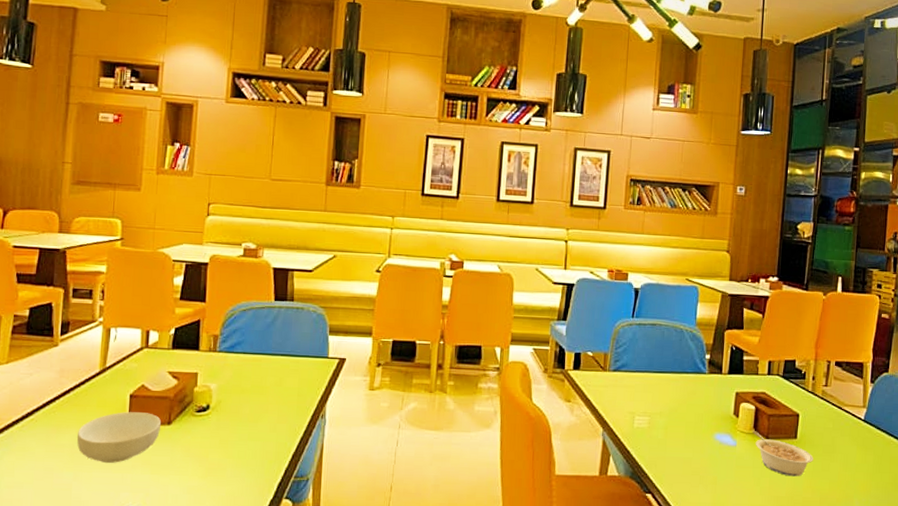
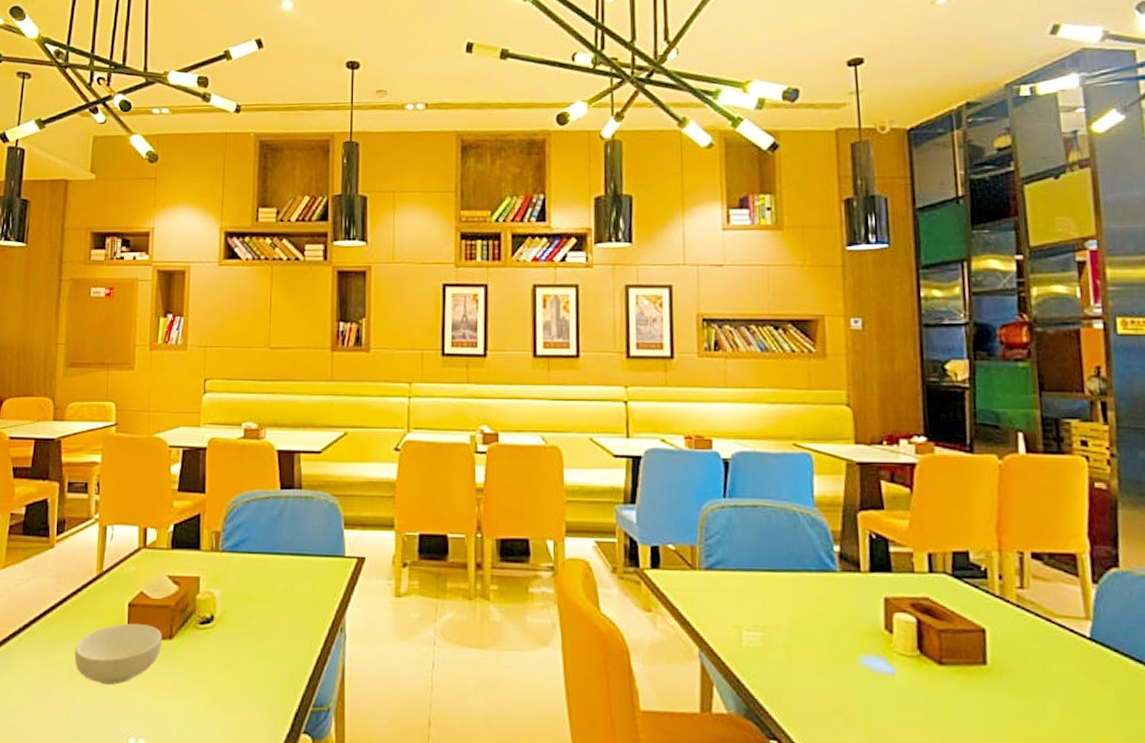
legume: present [753,431,813,477] -> none [918,653,1017,721]

